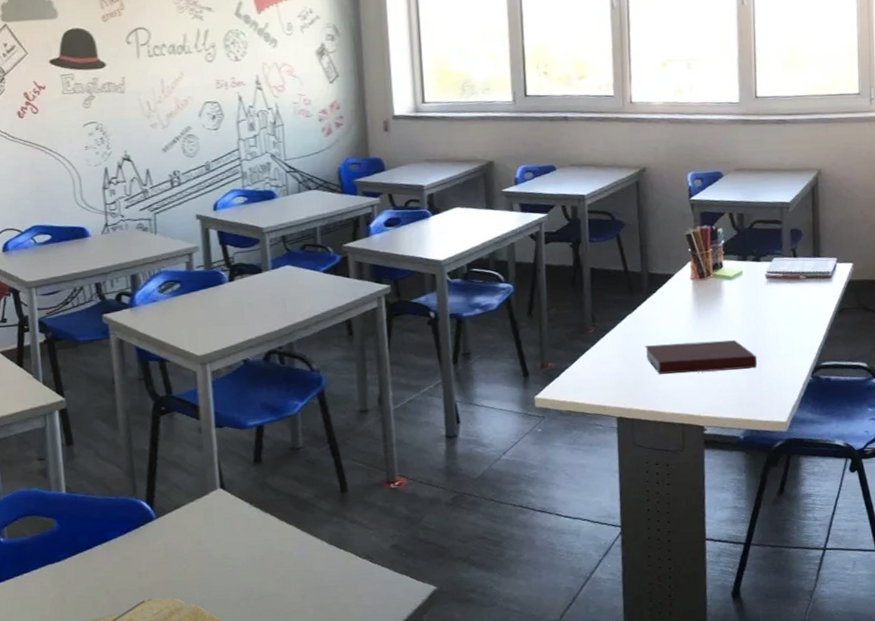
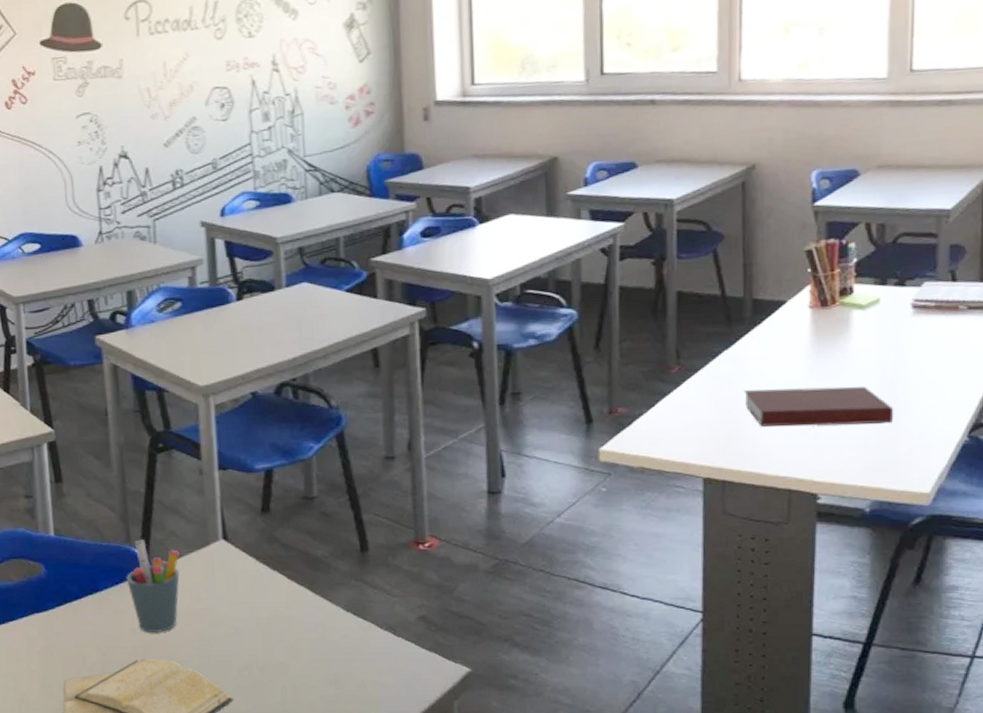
pen holder: none [133,492,182,575] -> present [126,539,180,632]

